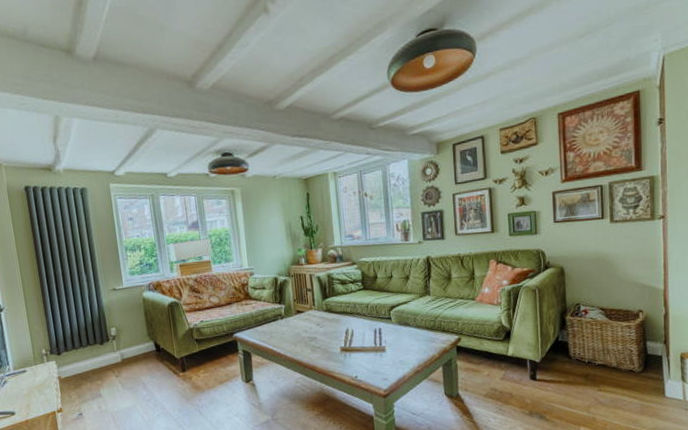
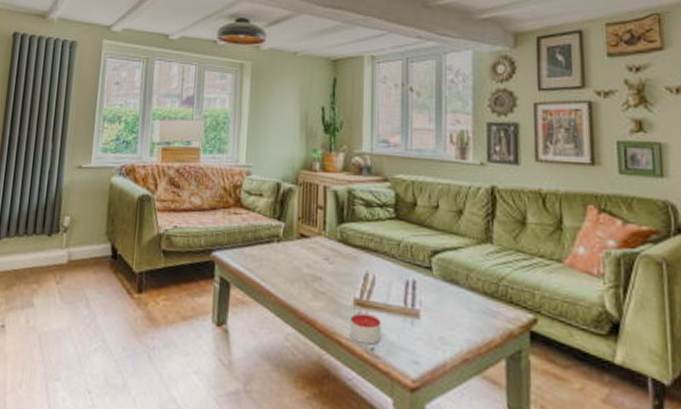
candle: none [339,354,361,375] -> present [350,312,381,345]

